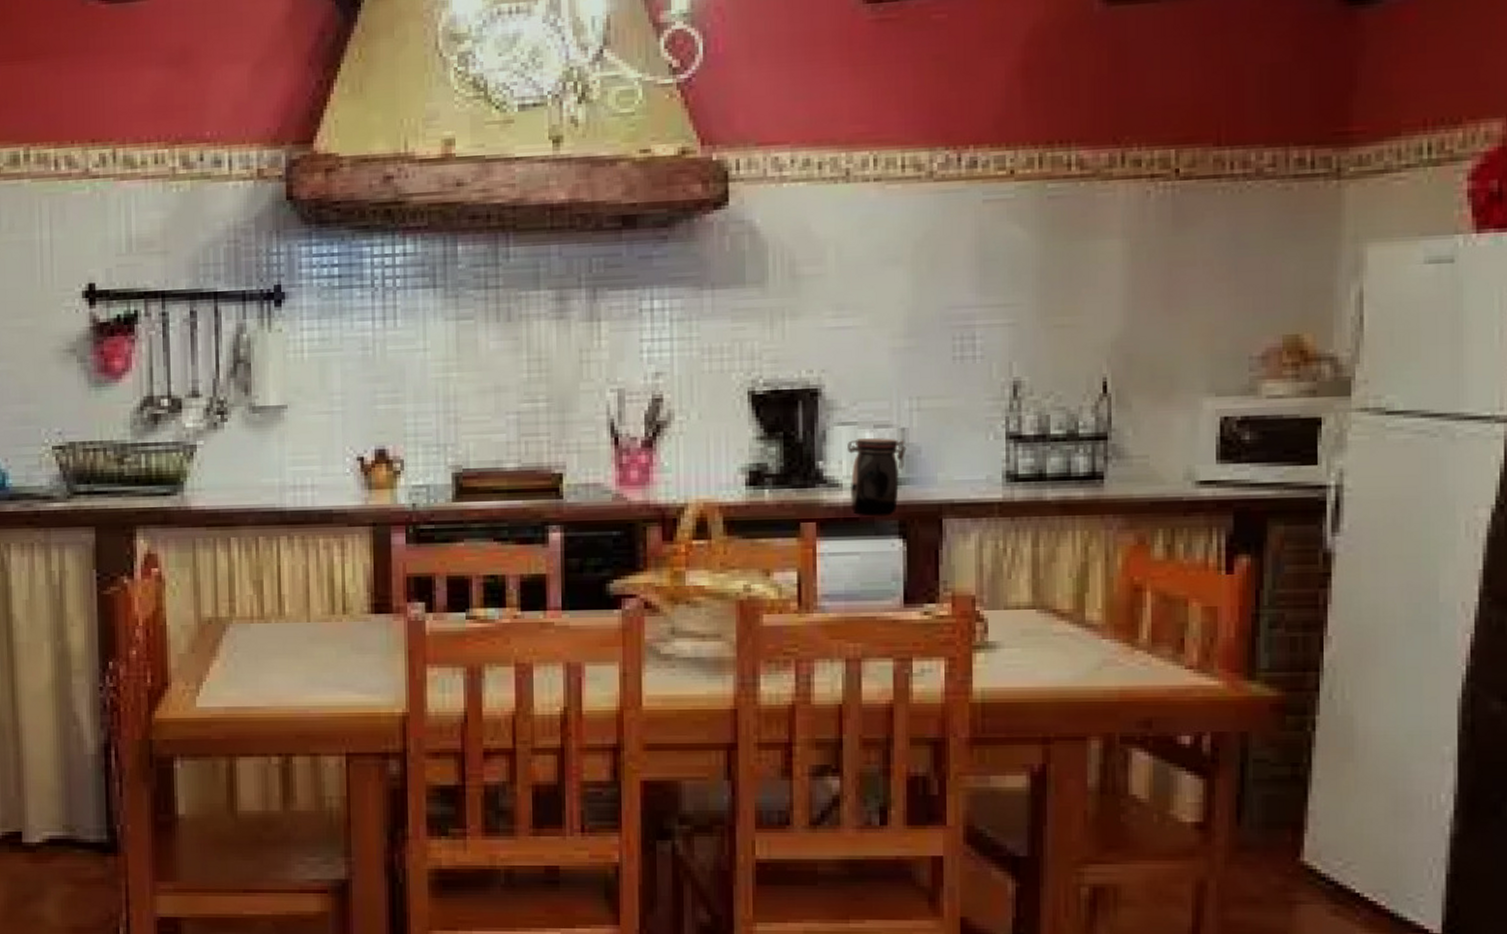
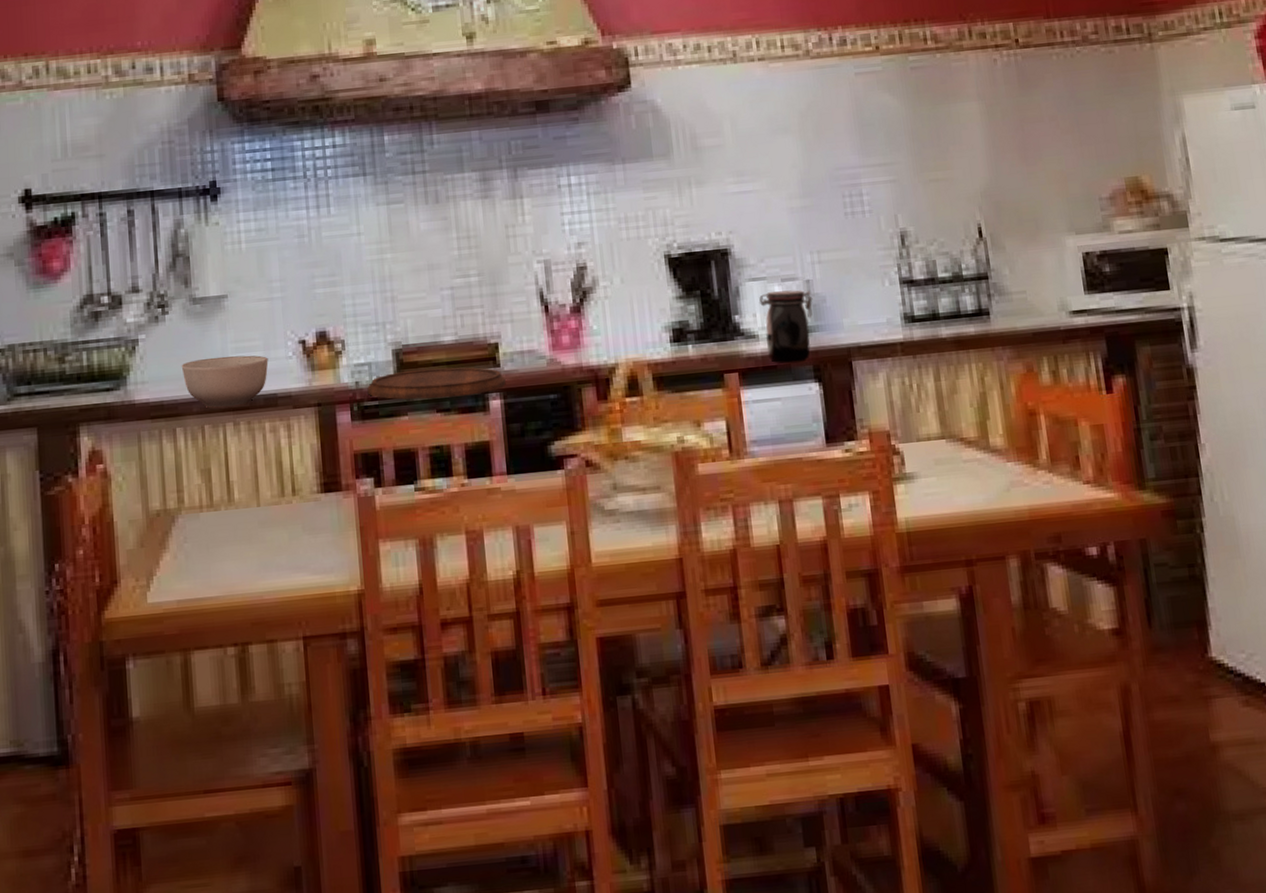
bowl: none [238,468,325,521] -> present [181,355,269,409]
cutting board: none [424,495,568,527] -> present [367,367,506,400]

